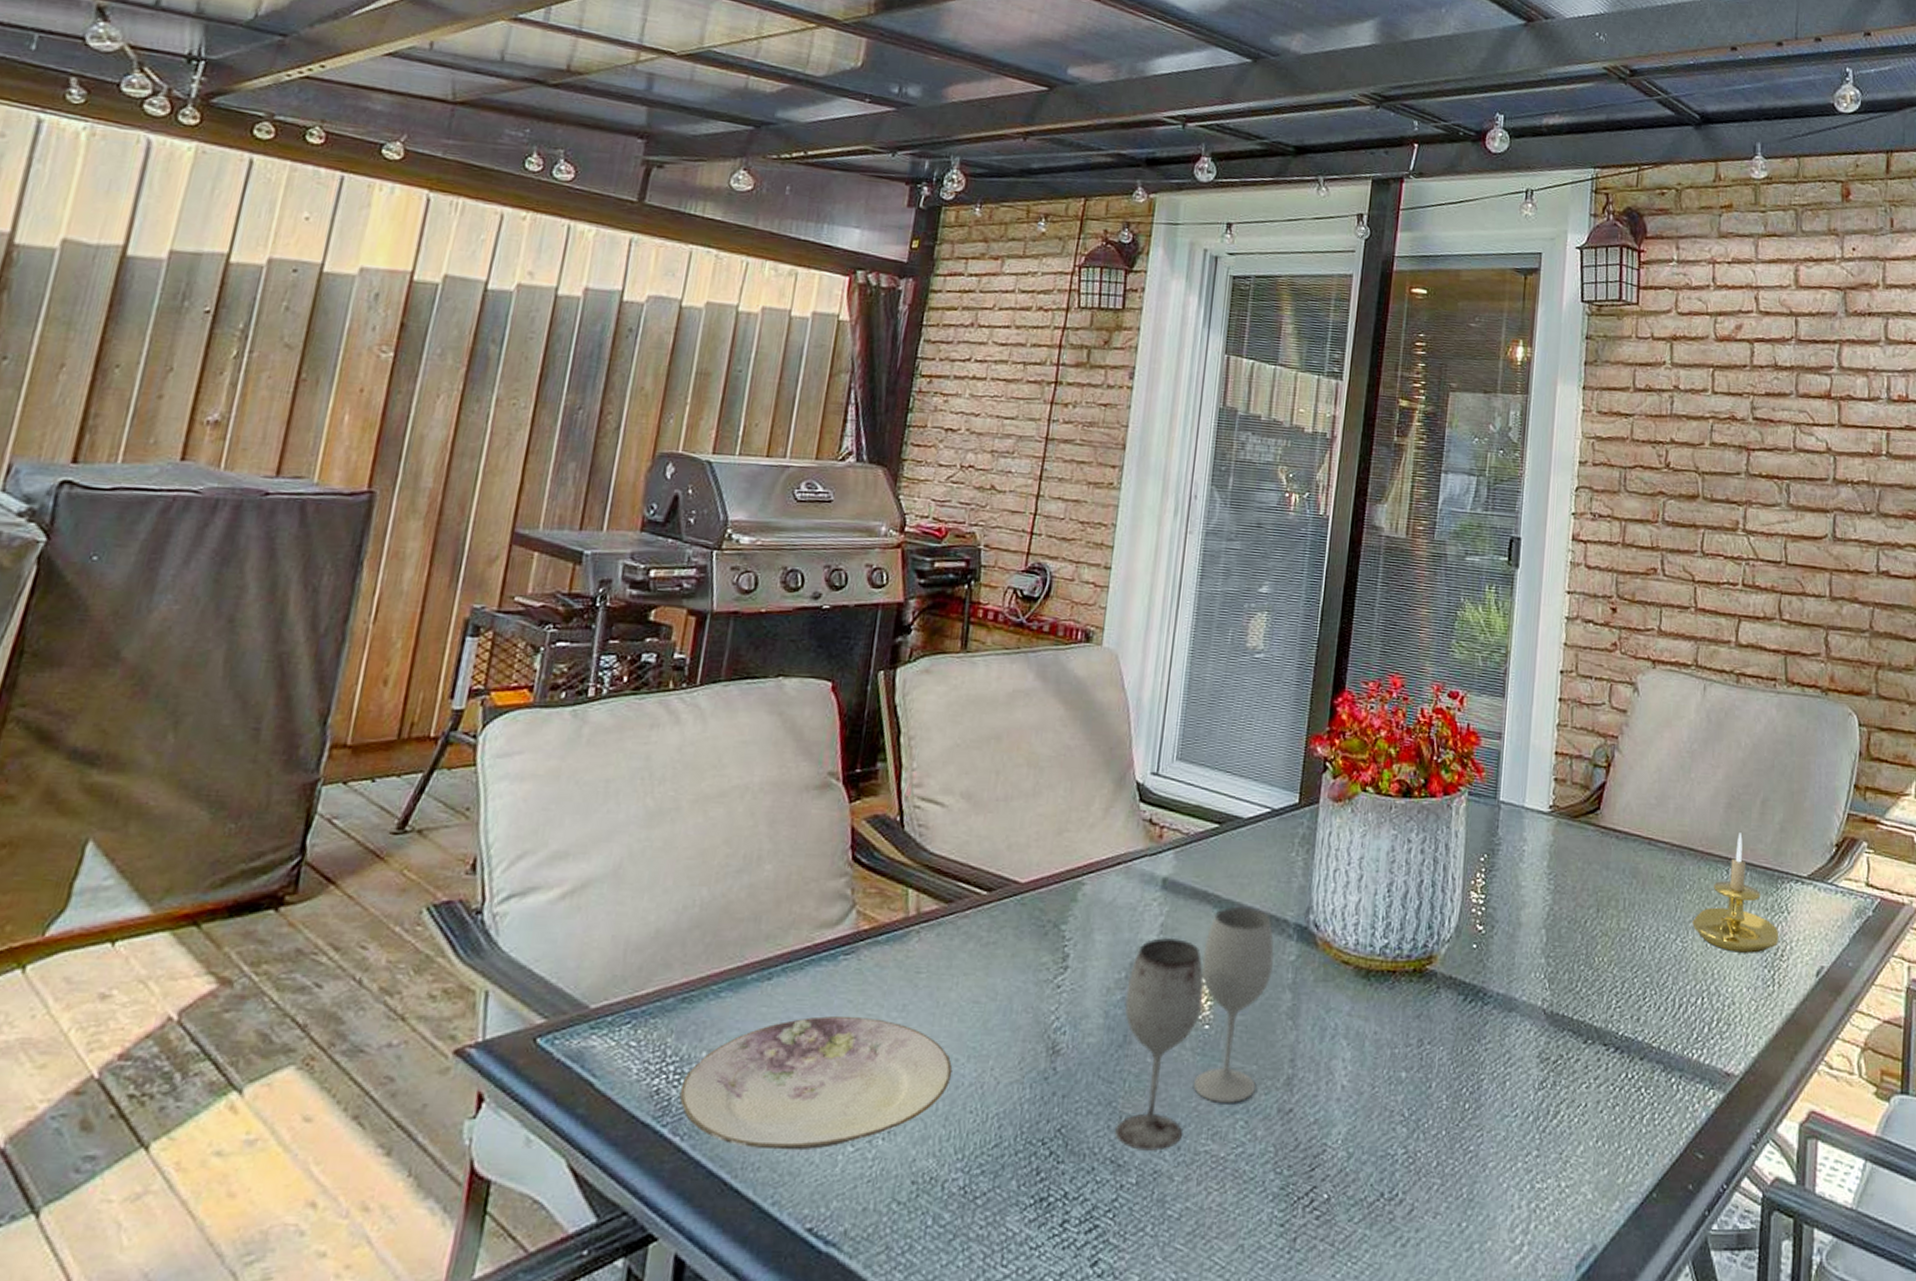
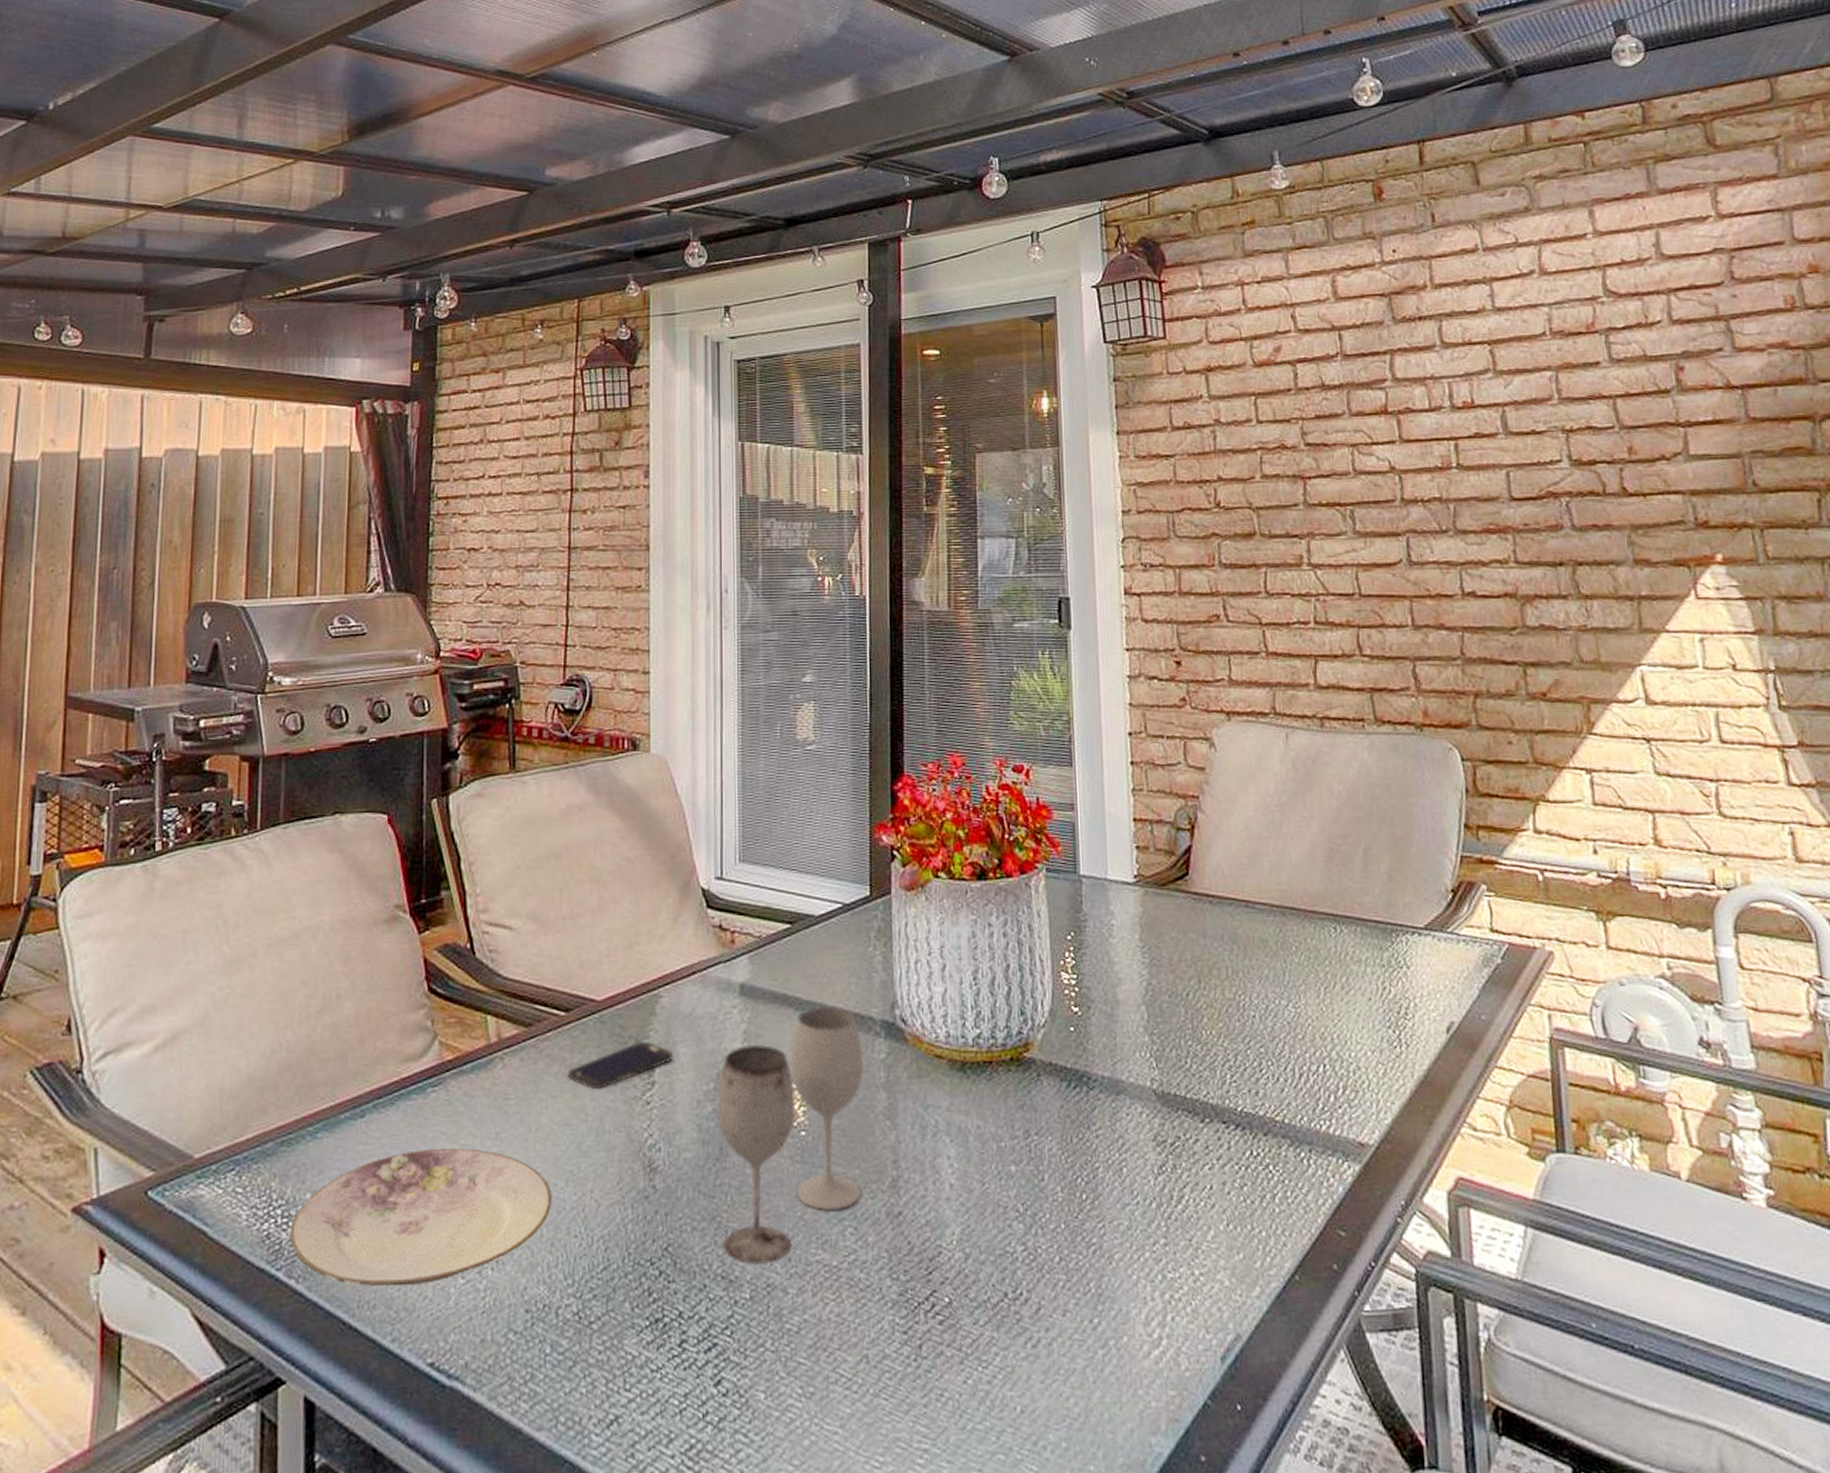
smartphone: none [981,927,1089,969] -> present [567,1042,672,1089]
candle holder: present [1691,833,1779,953] -> none [1302,886,1401,1014]

